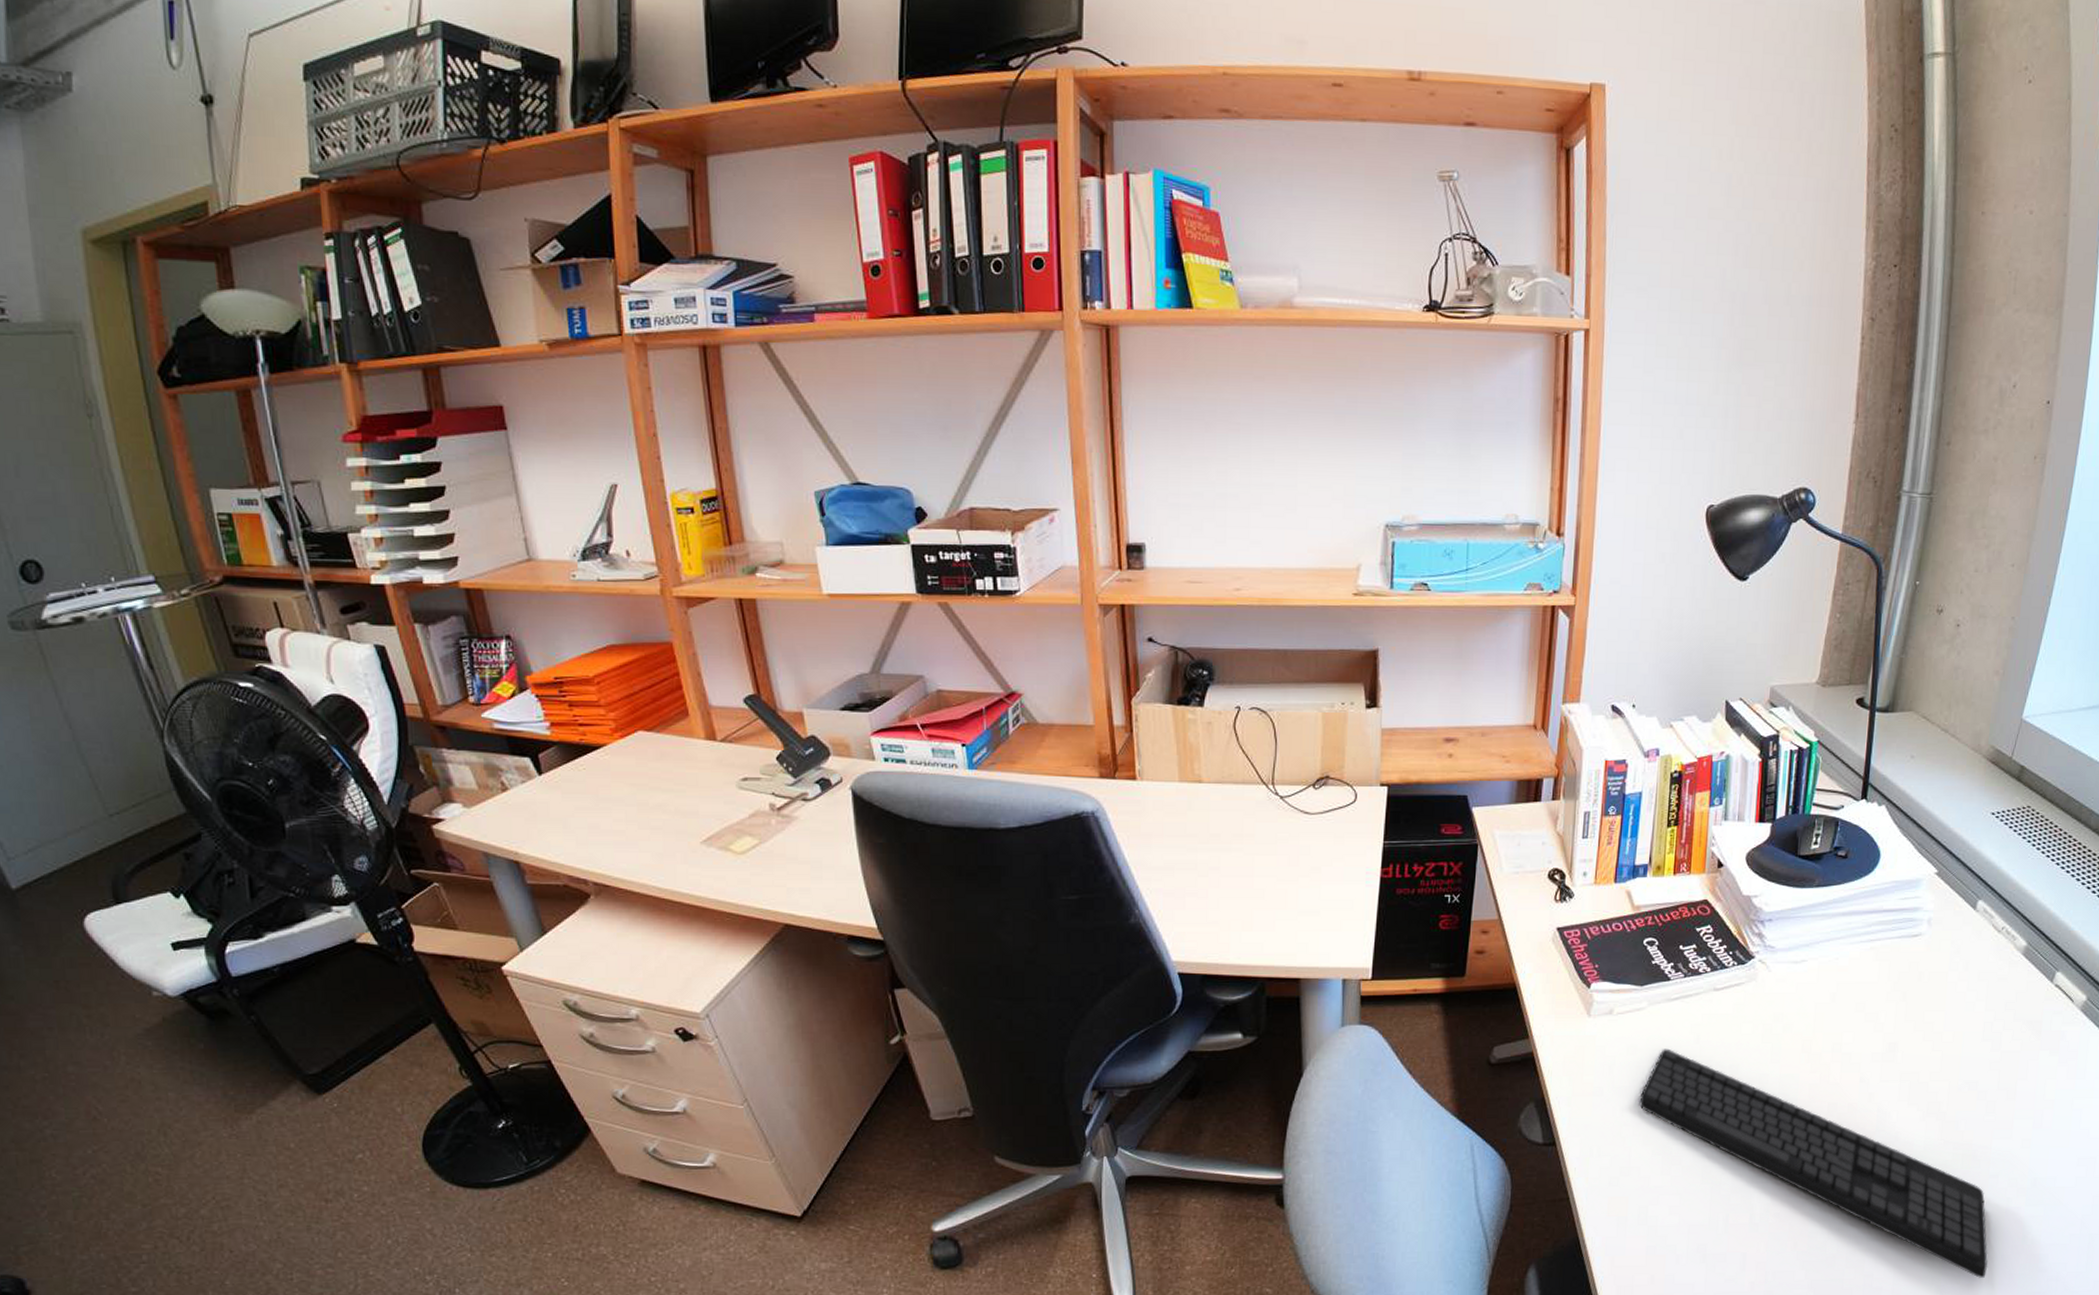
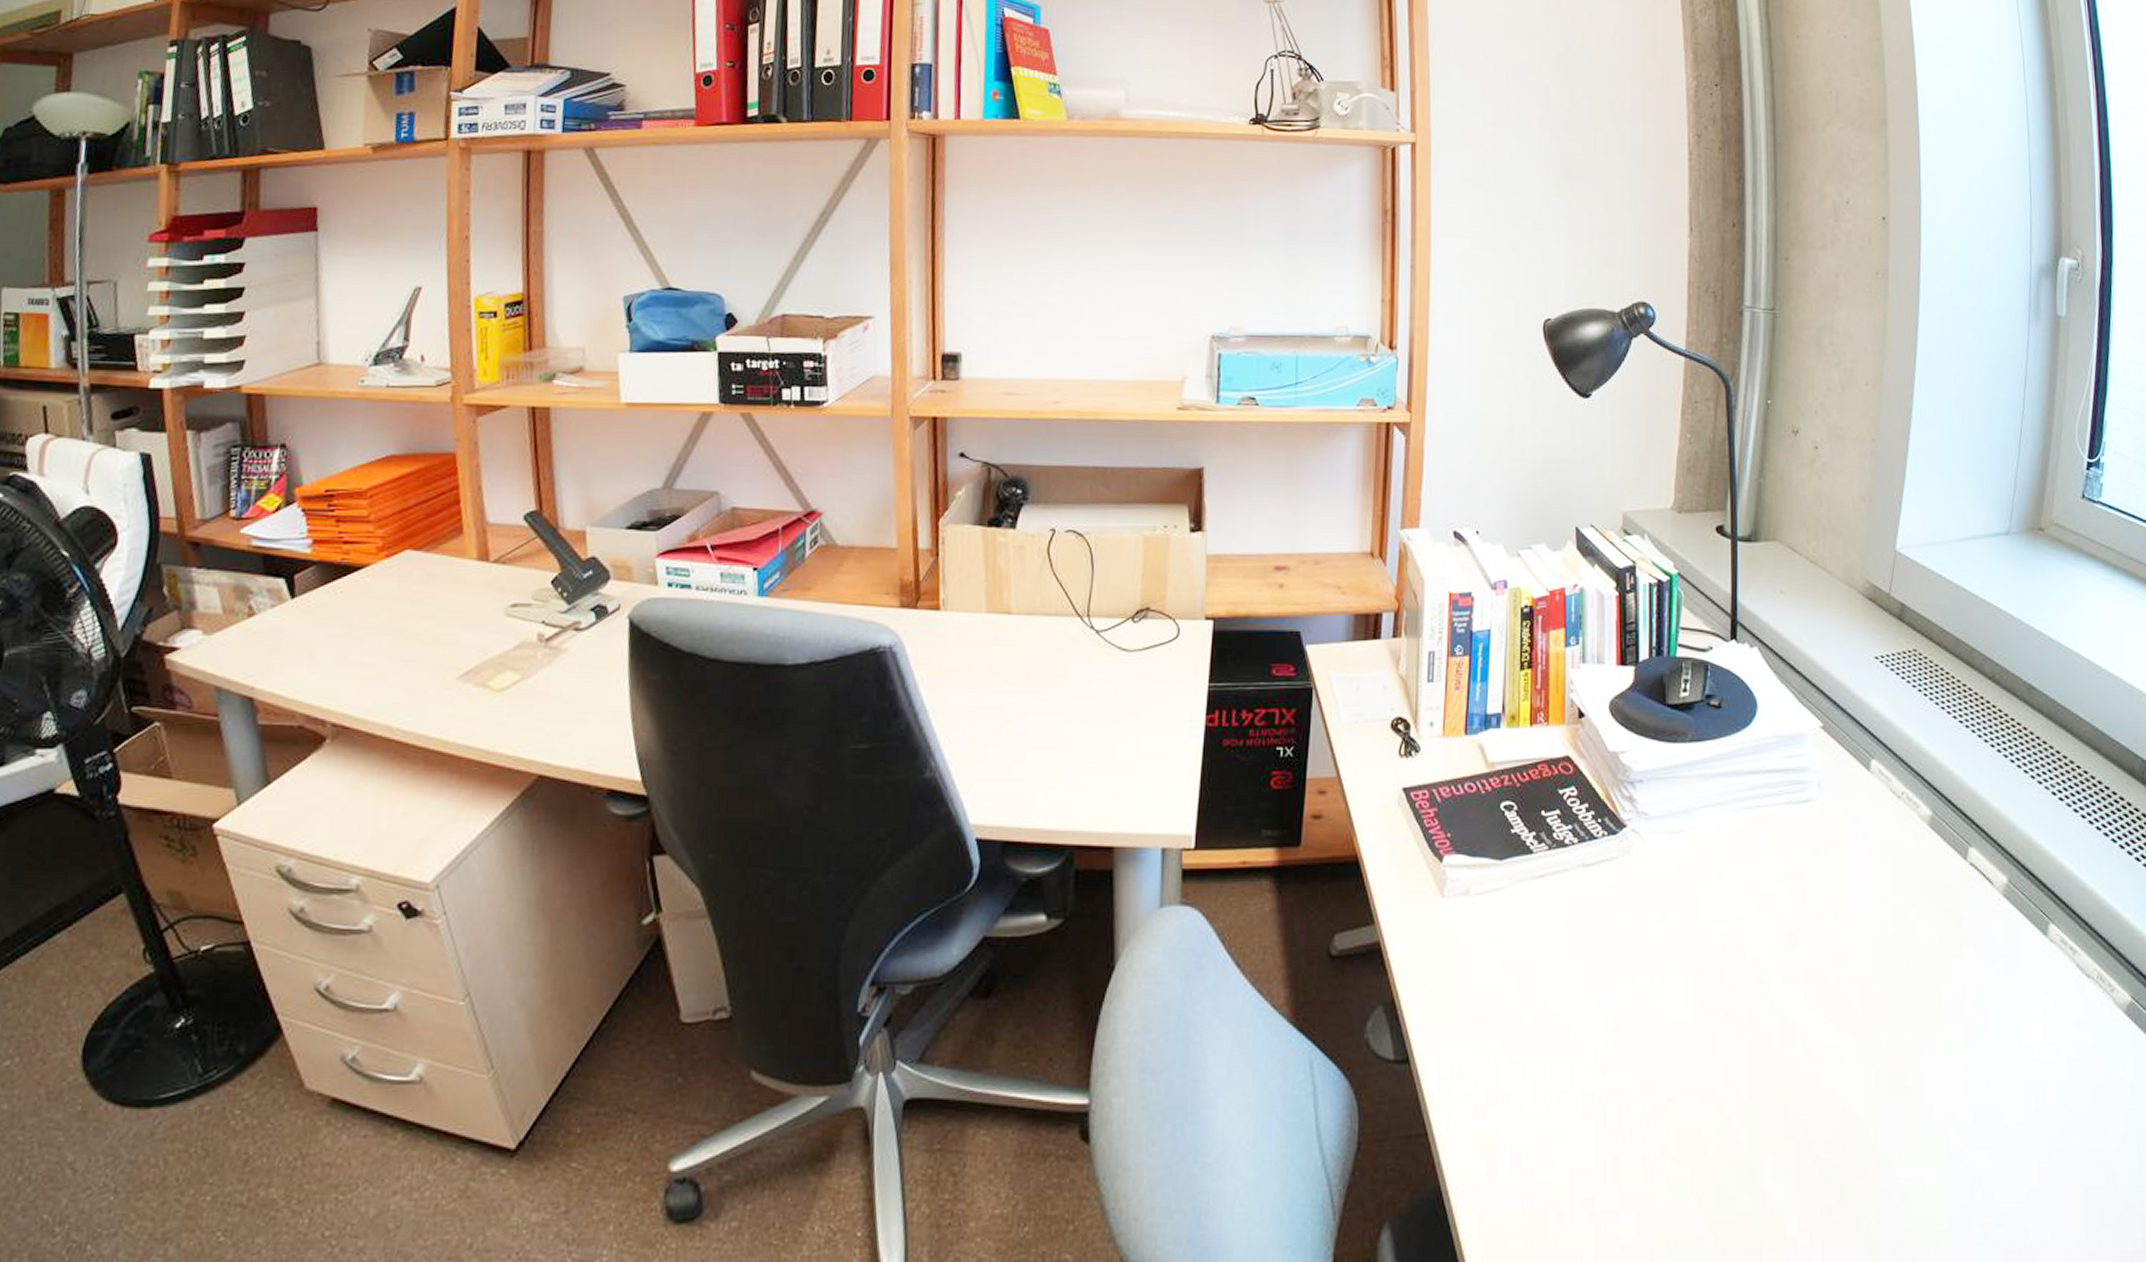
keyboard: present [1639,1048,1988,1278] -> none [1505,939,1934,1248]

